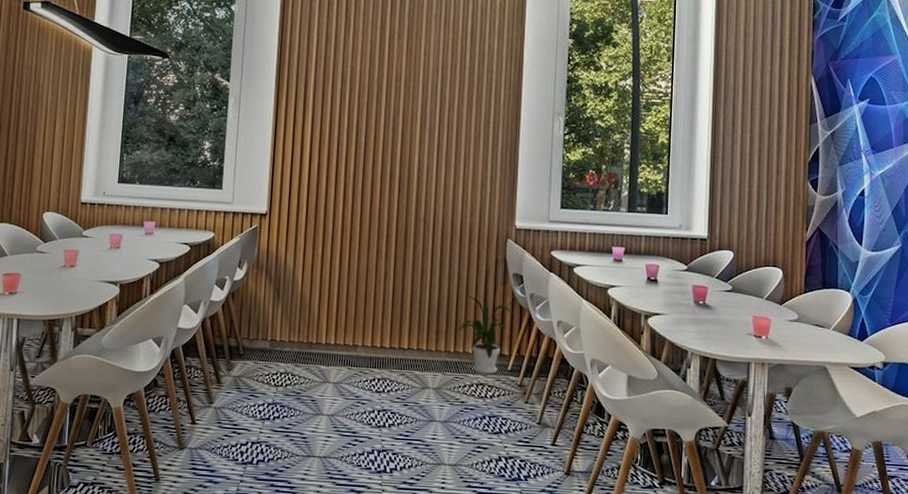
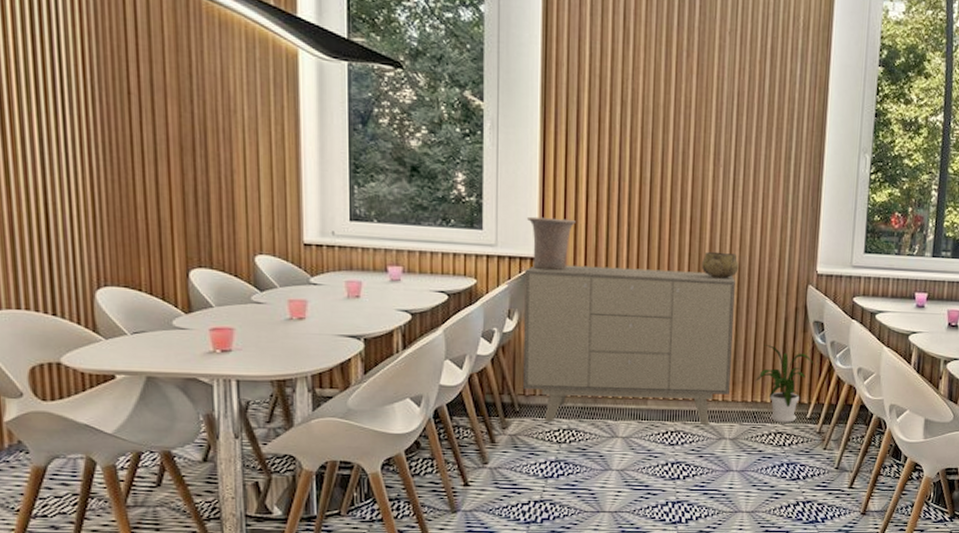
sideboard: none [248,220,439,373] -> present [523,265,735,425]
vase: none [259,177,300,225] -> present [527,216,576,271]
decorative bowl: none [408,207,442,233] -> present [701,251,739,279]

